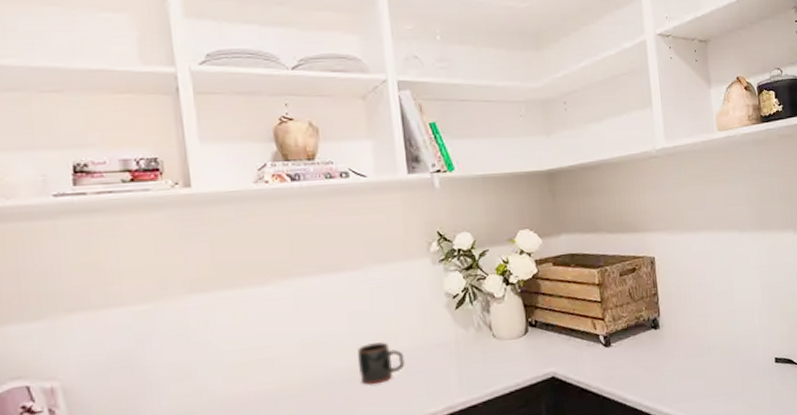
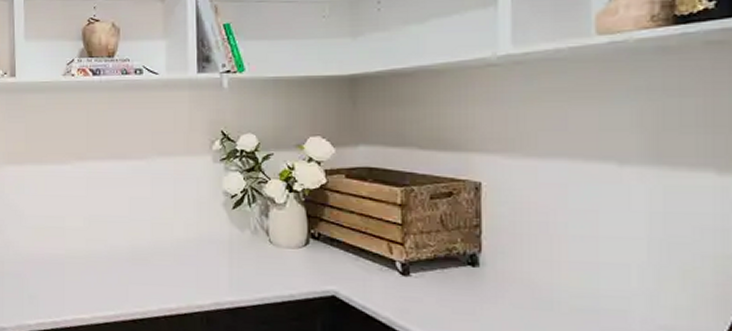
mug: present [357,342,405,385] -> none [134,229,178,268]

